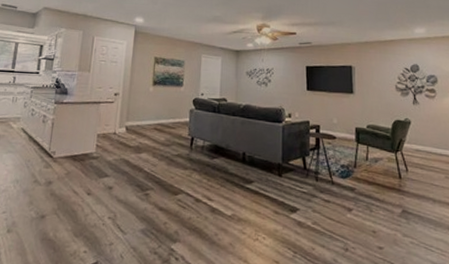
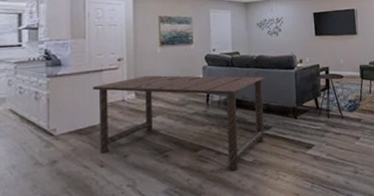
dining table: none [89,112,251,222] -> present [93,75,265,171]

